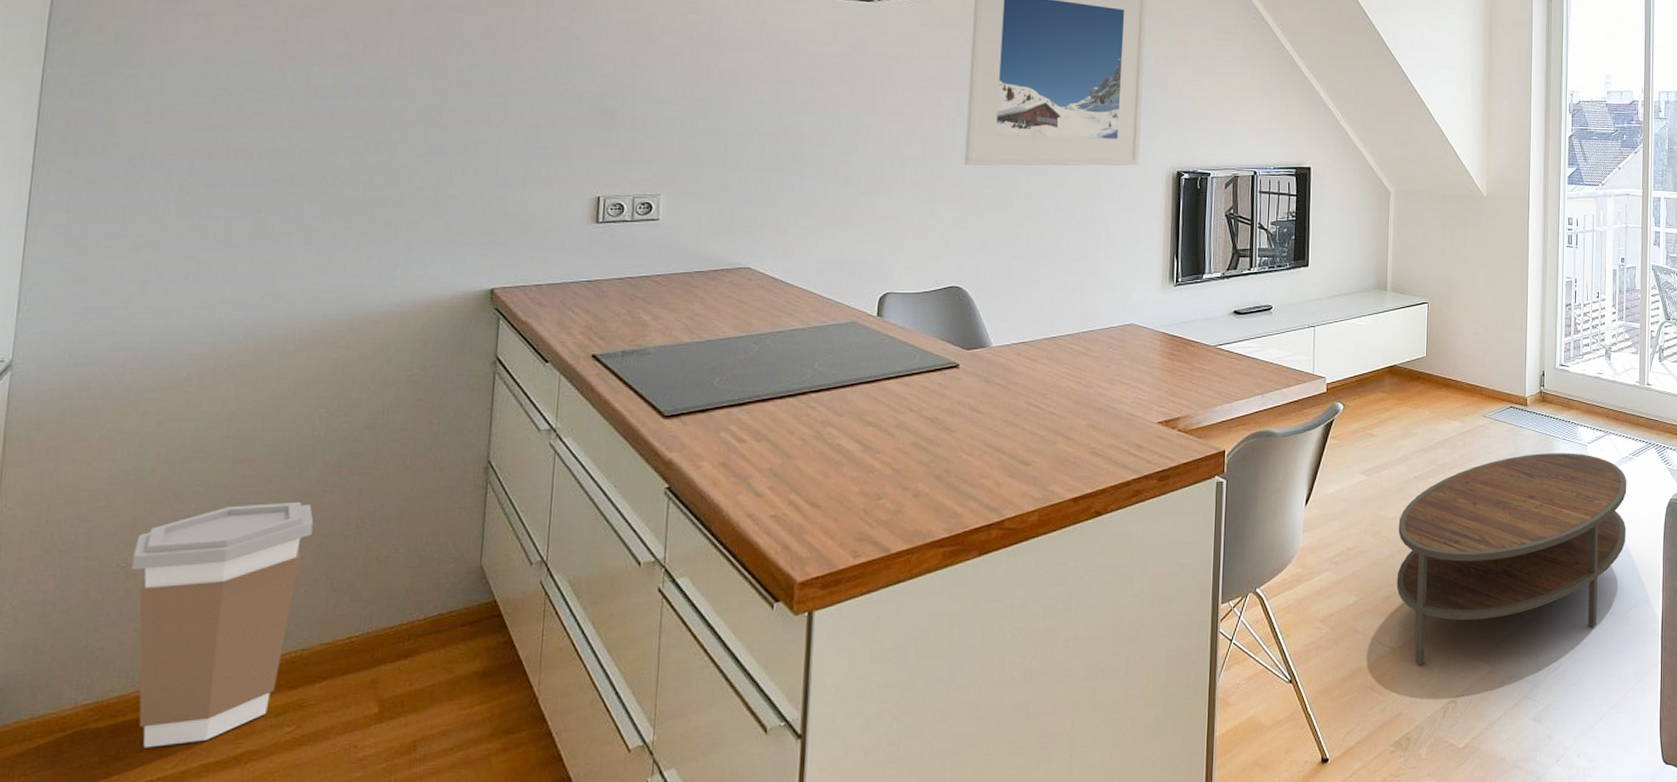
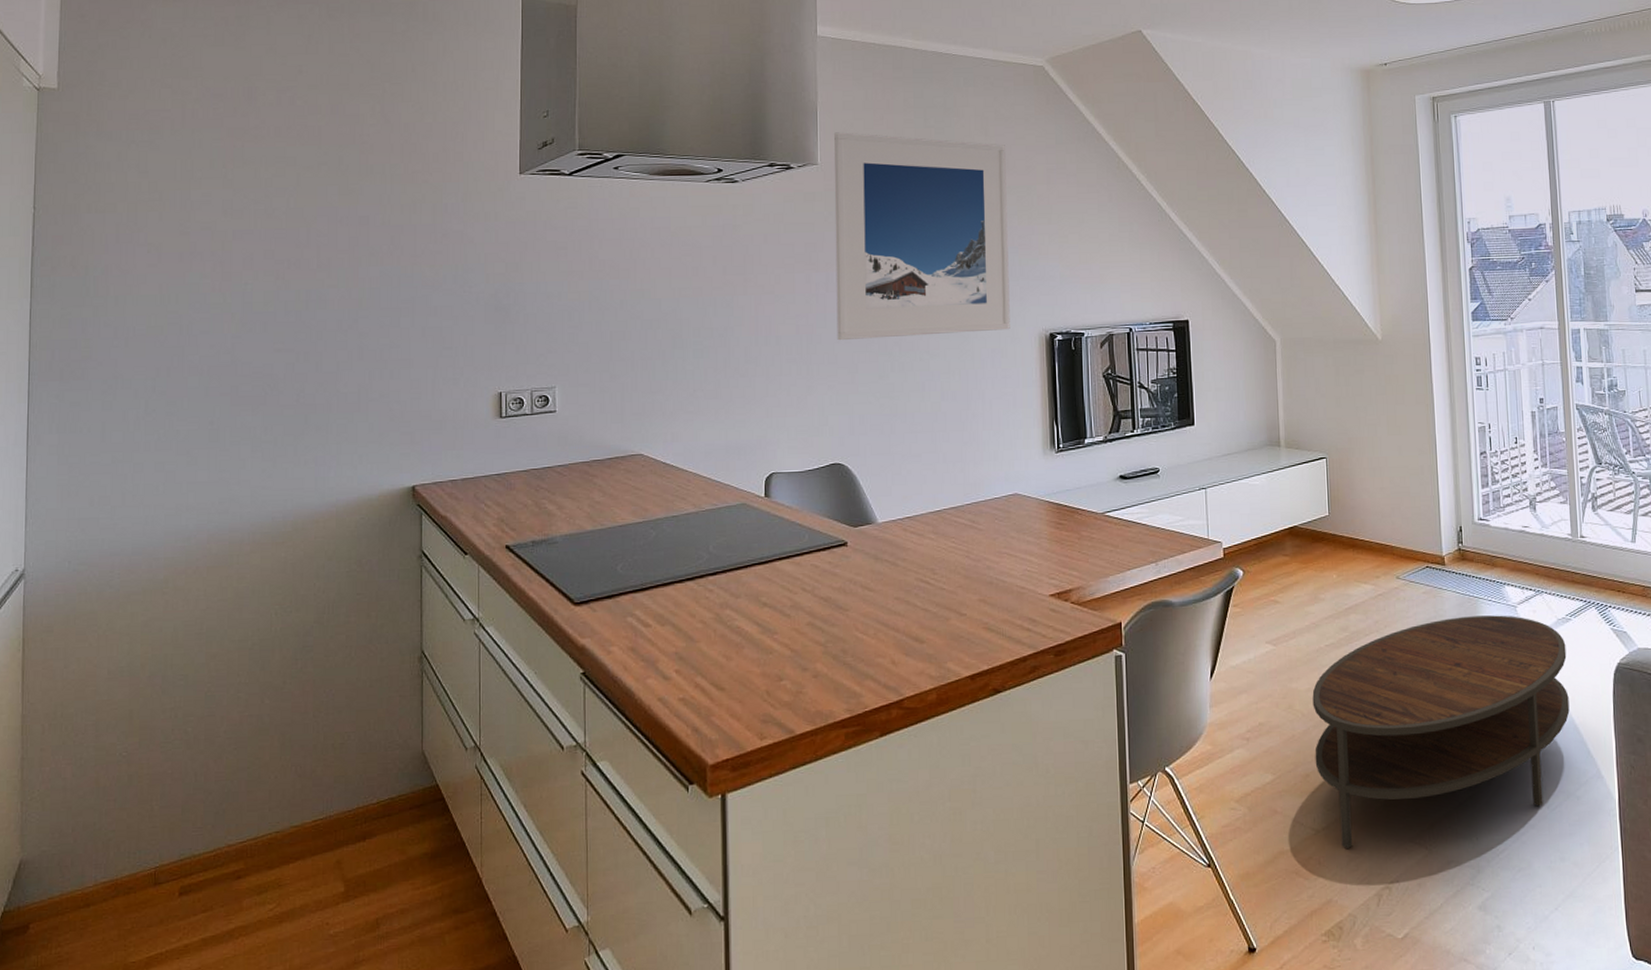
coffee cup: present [132,502,314,748] -> none [132,694,278,923]

